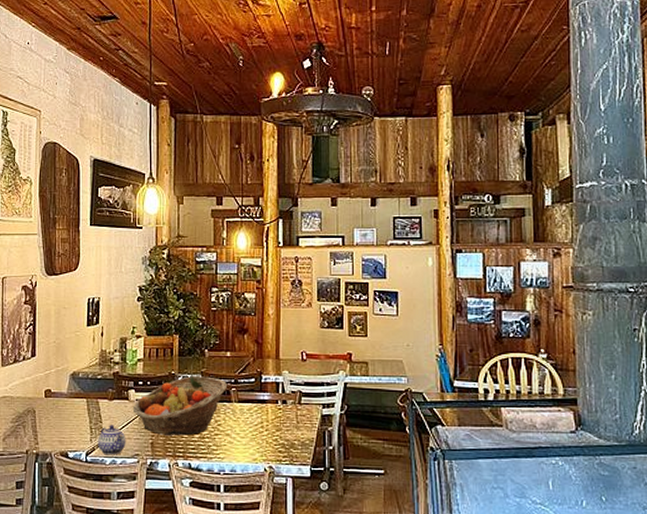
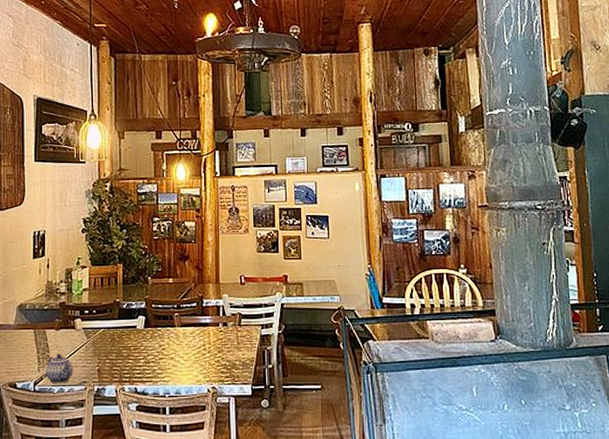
fruit basket: present [134,376,227,436] -> none [80,303,170,362]

